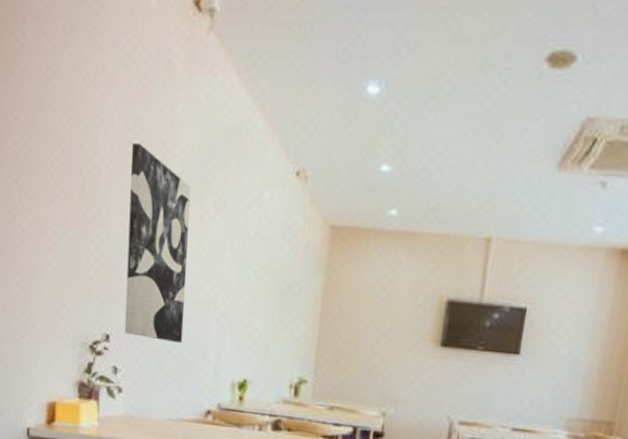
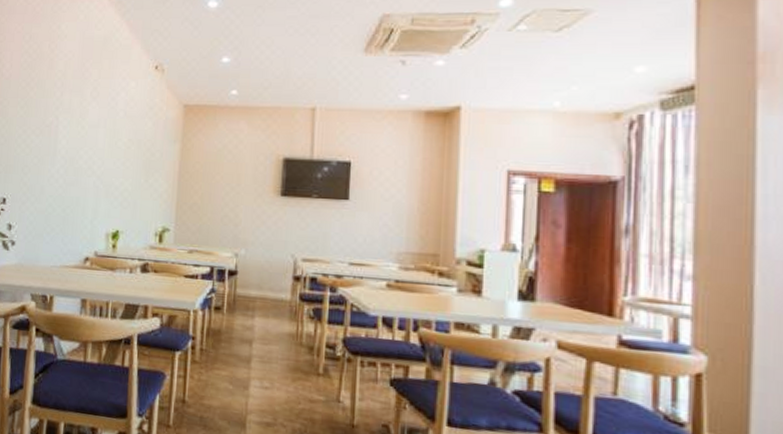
wall art: present [124,144,191,343] -> none [18,52,73,202]

